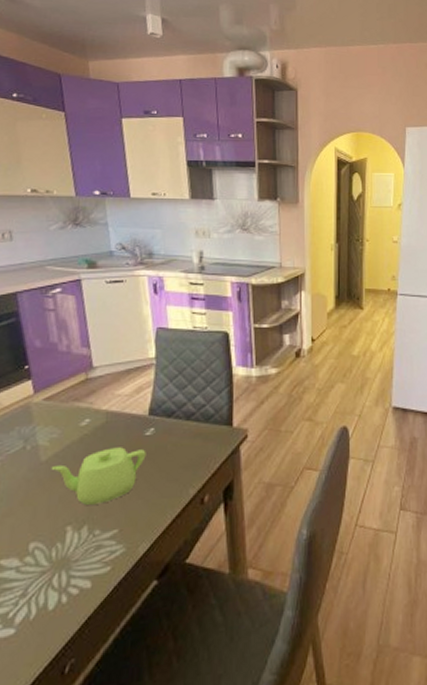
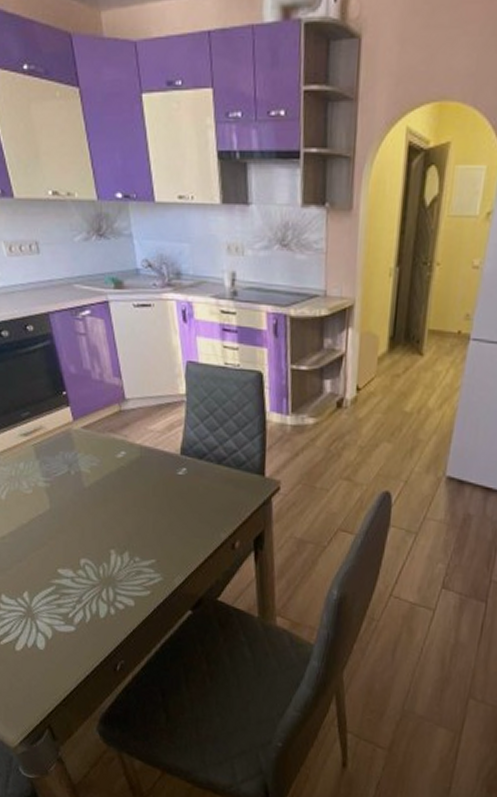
teapot: present [51,447,146,505] -> none [93,482,179,534]

